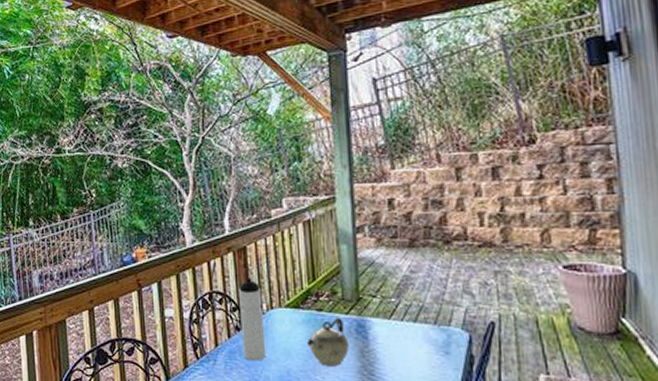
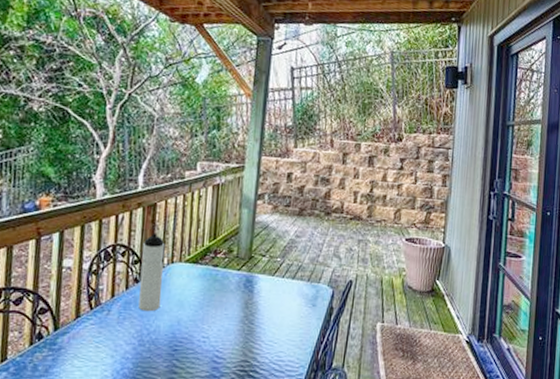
teapot: present [307,317,350,366] -> none [200,273,237,316]

